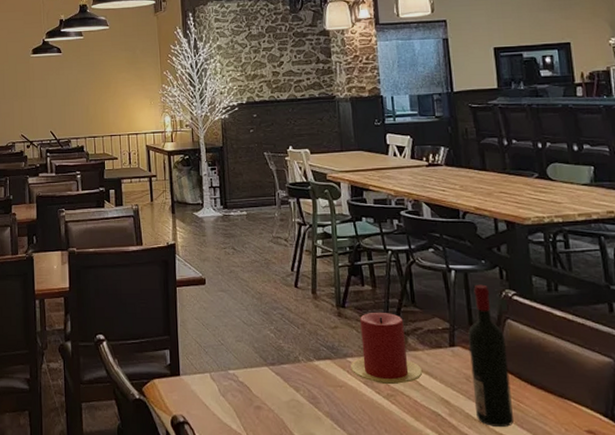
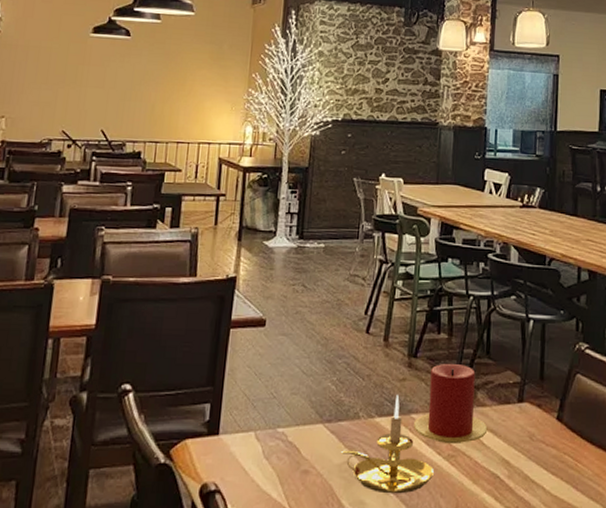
candle holder: none [286,341,376,428] -> present [340,395,434,494]
wine bottle: present [468,284,513,428] -> none [534,336,573,490]

